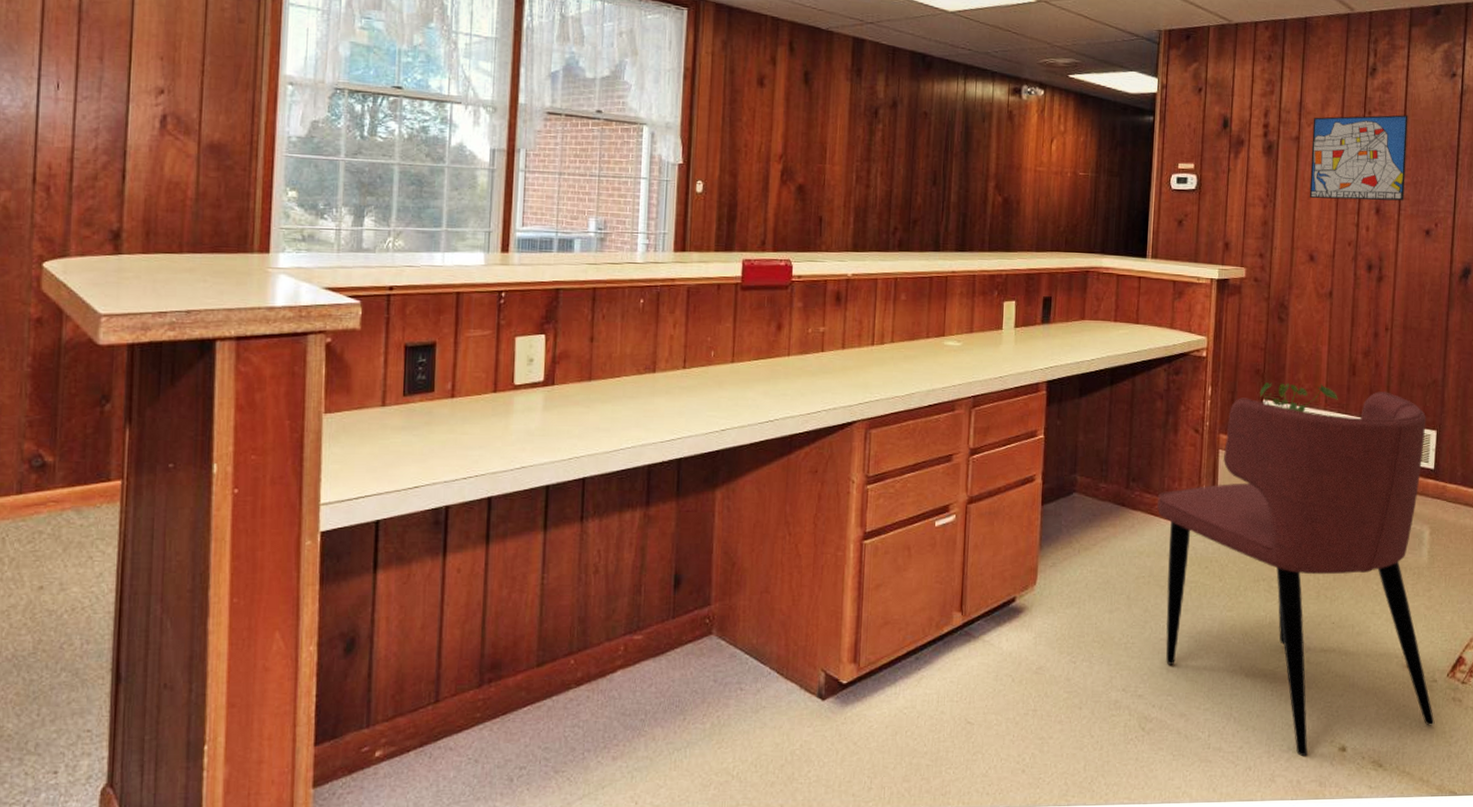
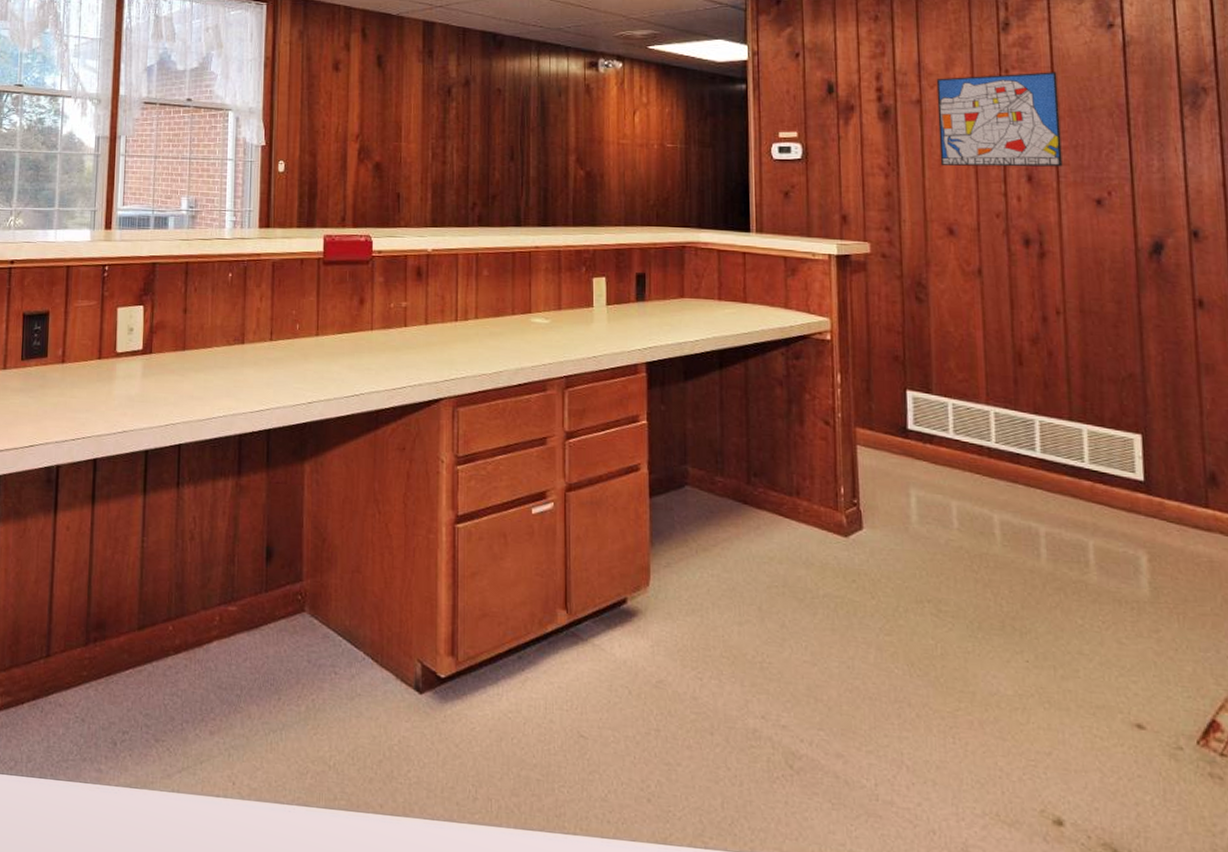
dining chair: present [1157,391,1435,757] -> none [786,385,1187,827]
house plant: present [1259,382,1338,412] -> none [901,371,1003,406]

